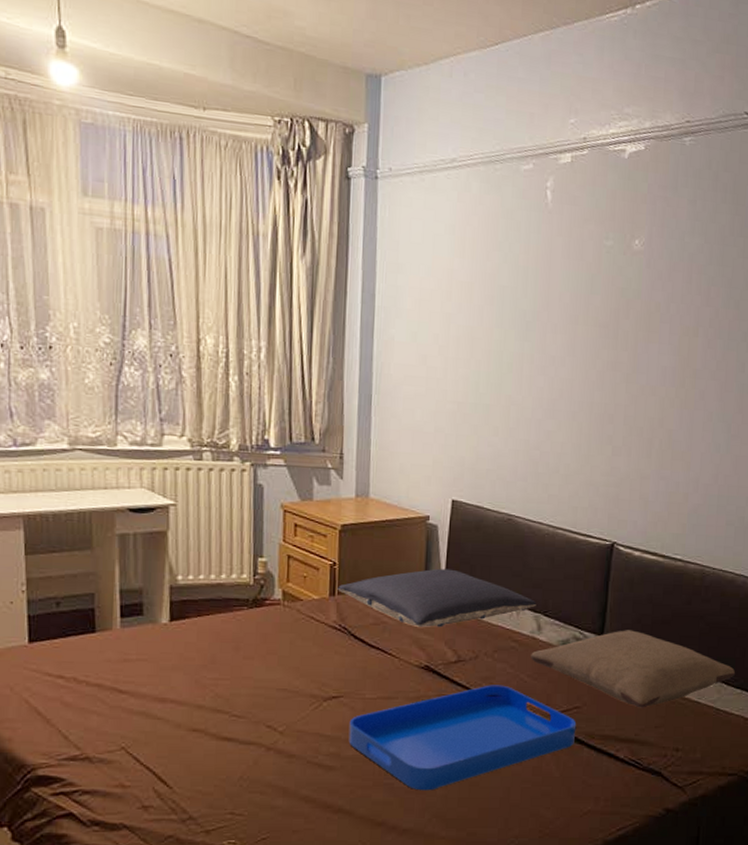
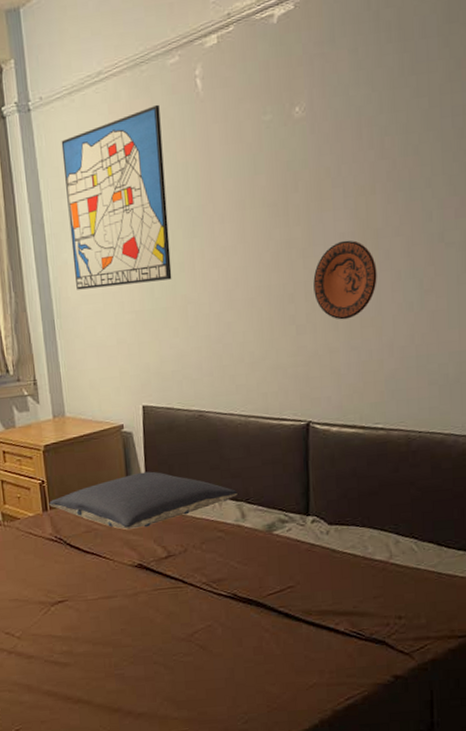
serving tray: present [348,685,577,791] -> none [76,573,293,678]
wall art: none [400,204,508,378] -> present [61,104,172,290]
pillow: present [531,630,736,708] -> none [238,505,456,581]
decorative plate: none [632,373,692,449] -> present [313,240,377,320]

